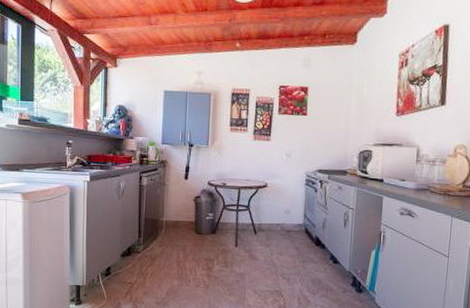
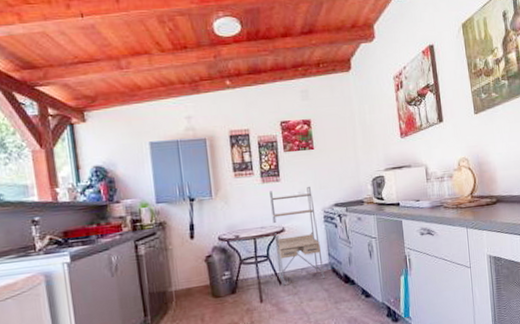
shelving unit: none [256,148,299,238] -> present [269,186,325,286]

